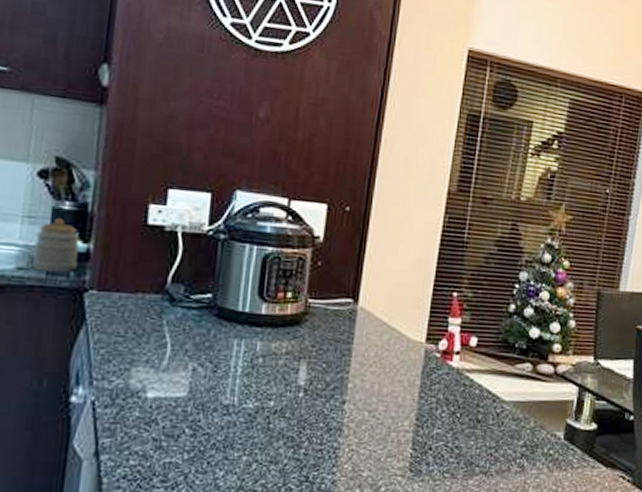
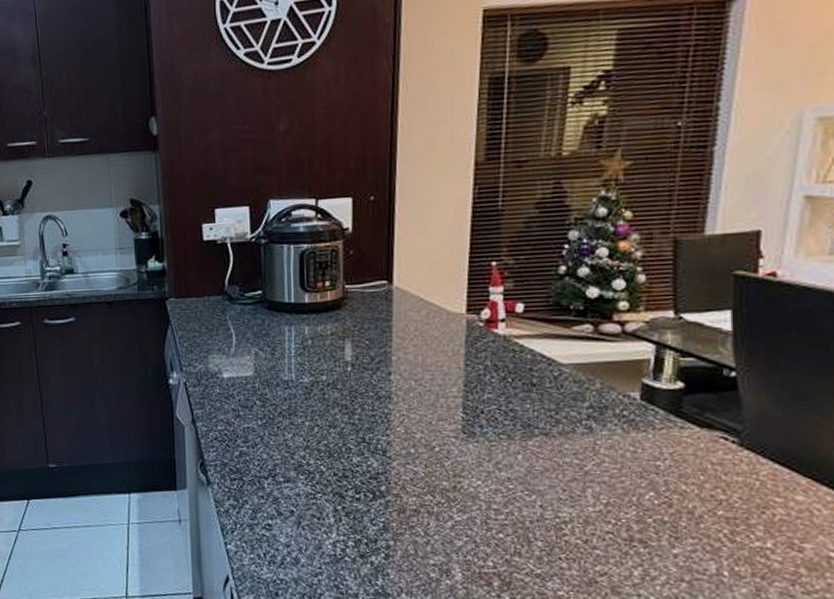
jar: present [33,217,80,273] -> none [126,245,158,288]

